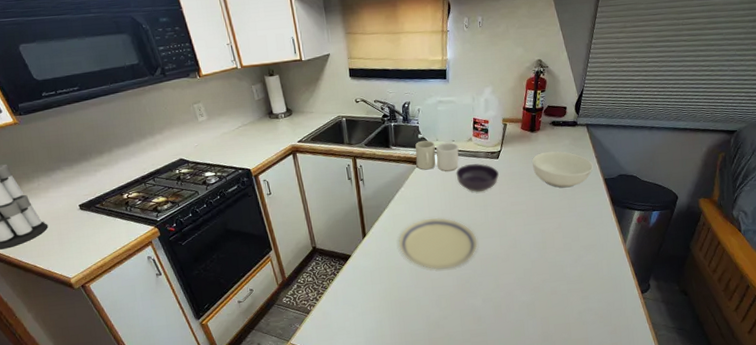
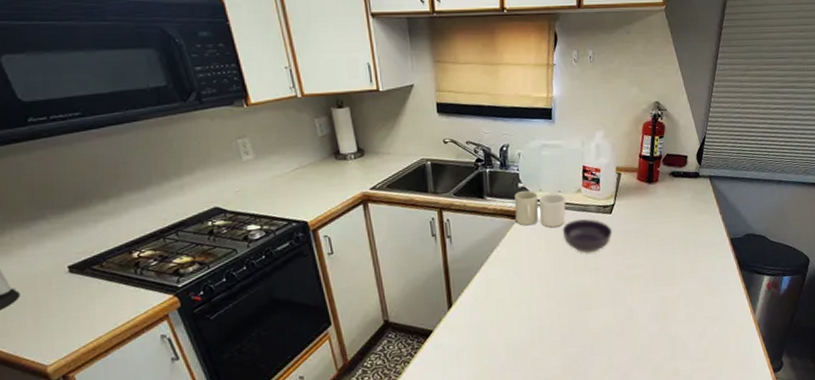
plate: present [399,217,478,270] -> none [492,283,587,348]
bowl: present [532,151,594,188] -> none [650,206,719,249]

